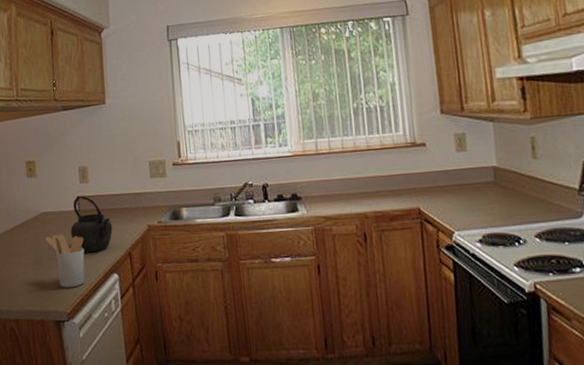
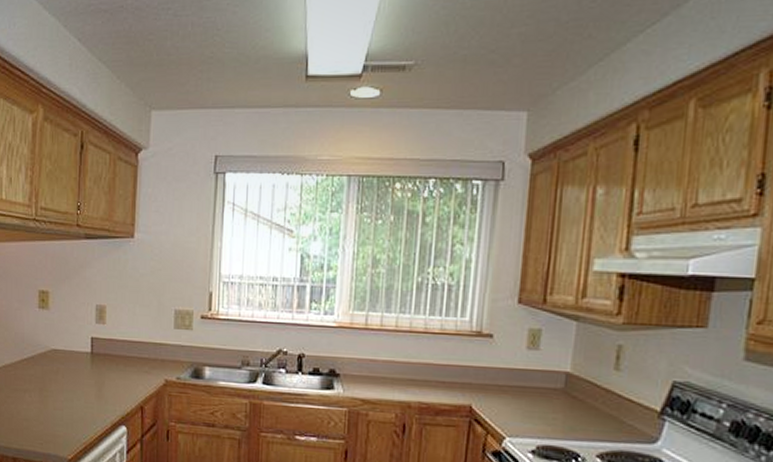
utensil holder: present [45,234,85,288] -> none [53,375,93,434]
kettle: present [71,195,113,254] -> none [80,336,126,401]

